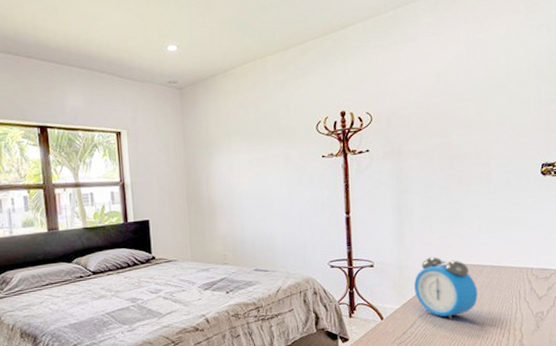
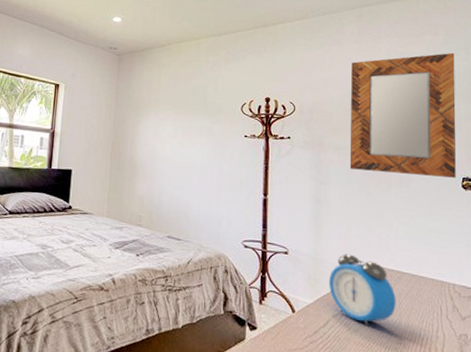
home mirror: none [428,31,536,173] -> present [349,52,456,178]

